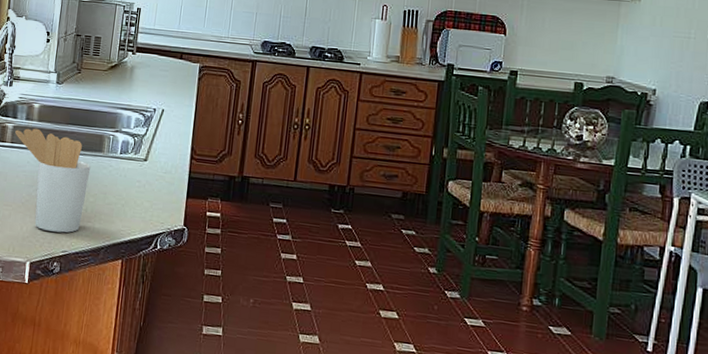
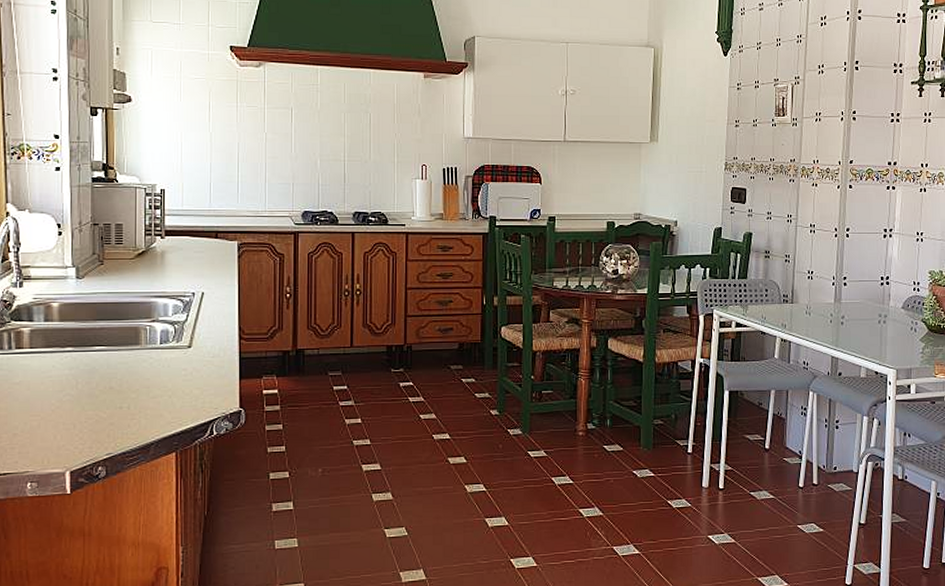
utensil holder: present [15,128,91,233] -> none [33,329,128,436]

